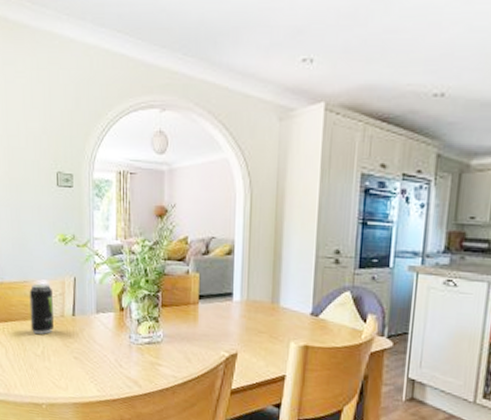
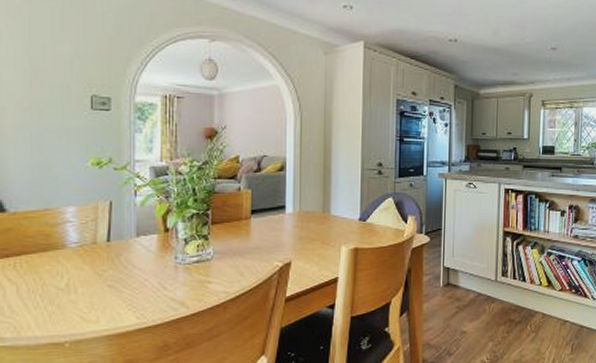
beverage can: present [29,283,54,335] -> none [52,210,82,266]

